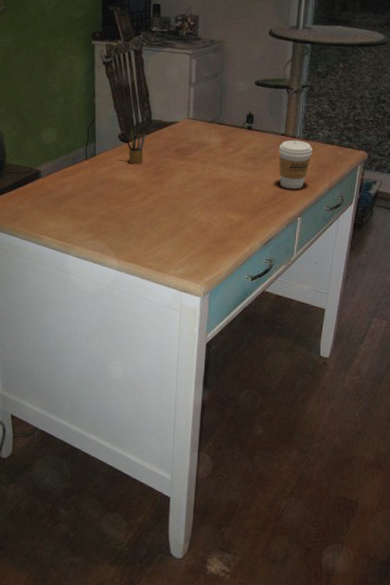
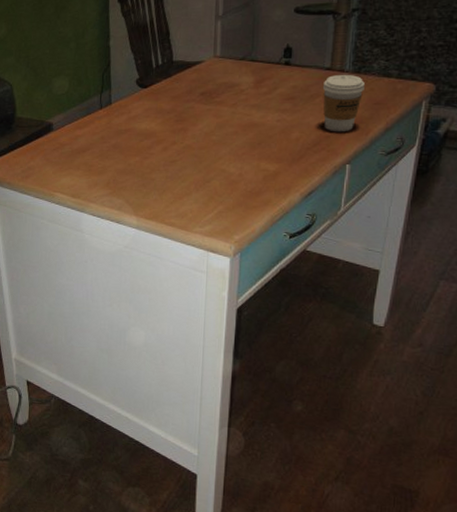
pencil box: present [122,129,147,165] -> none [140,73,168,112]

